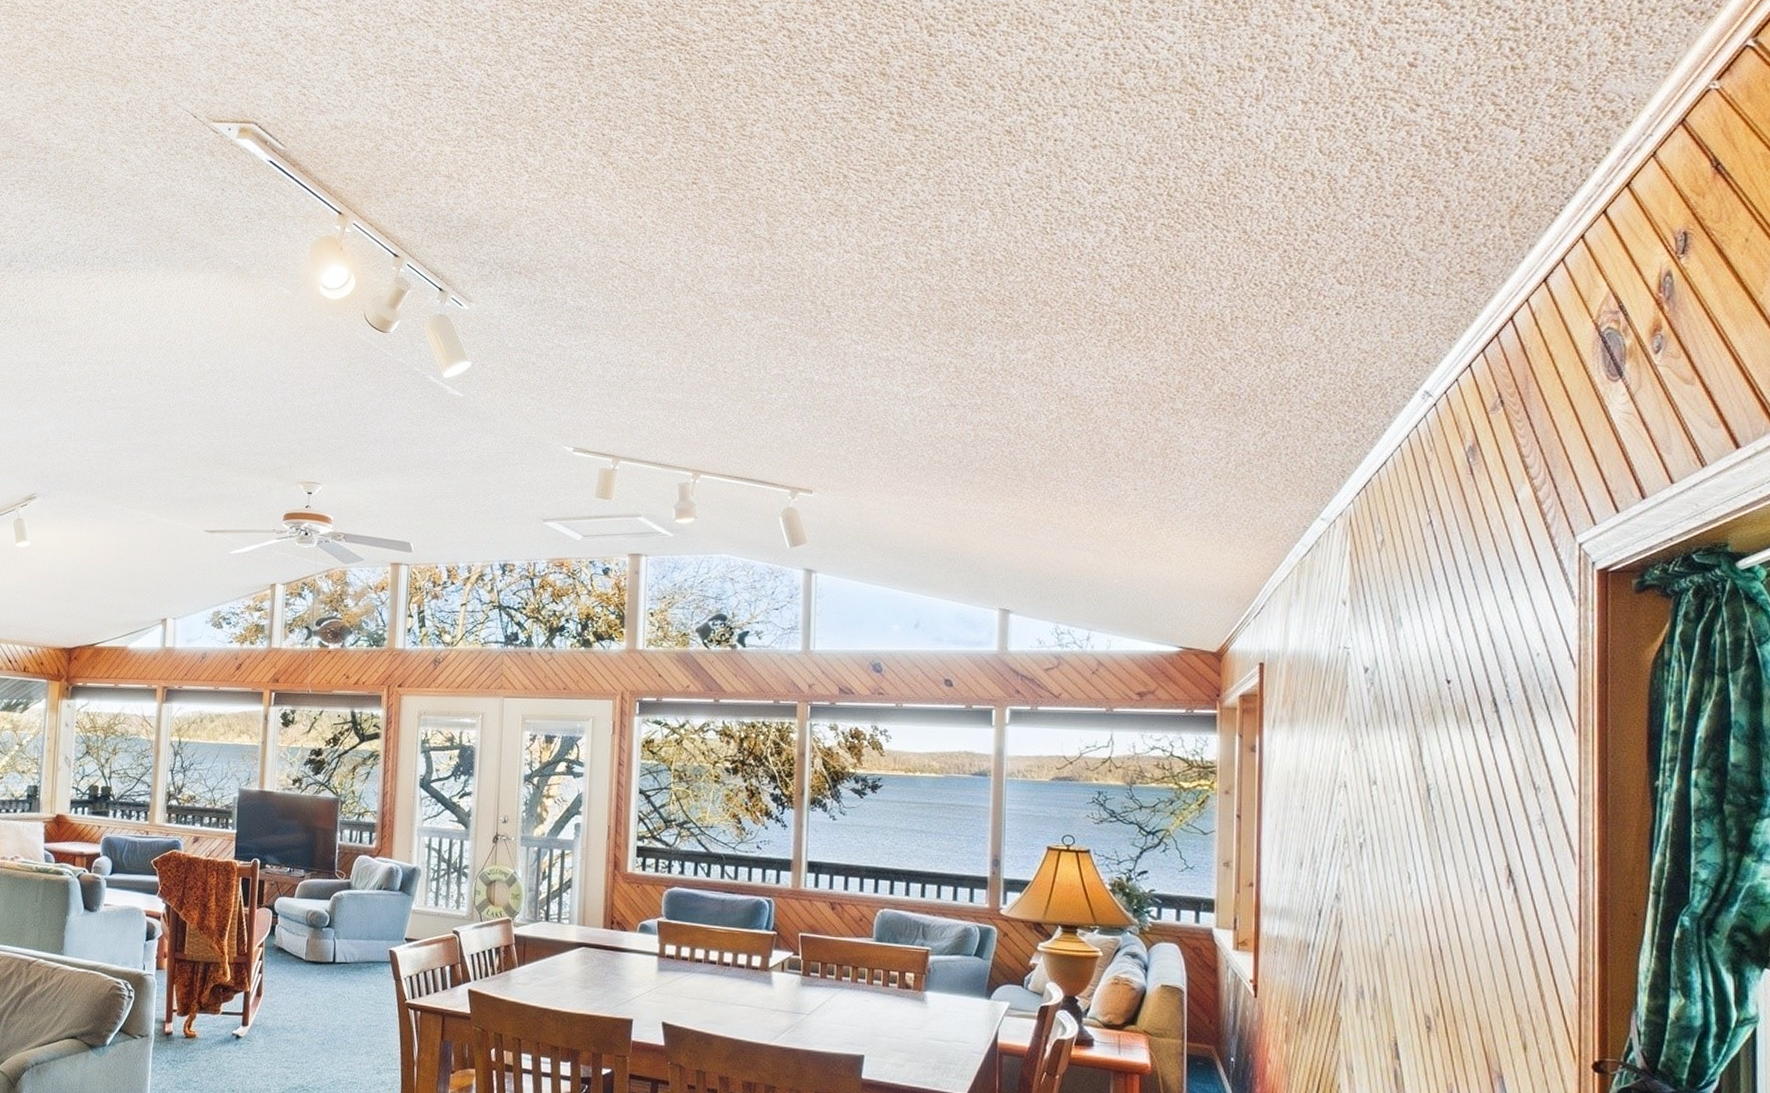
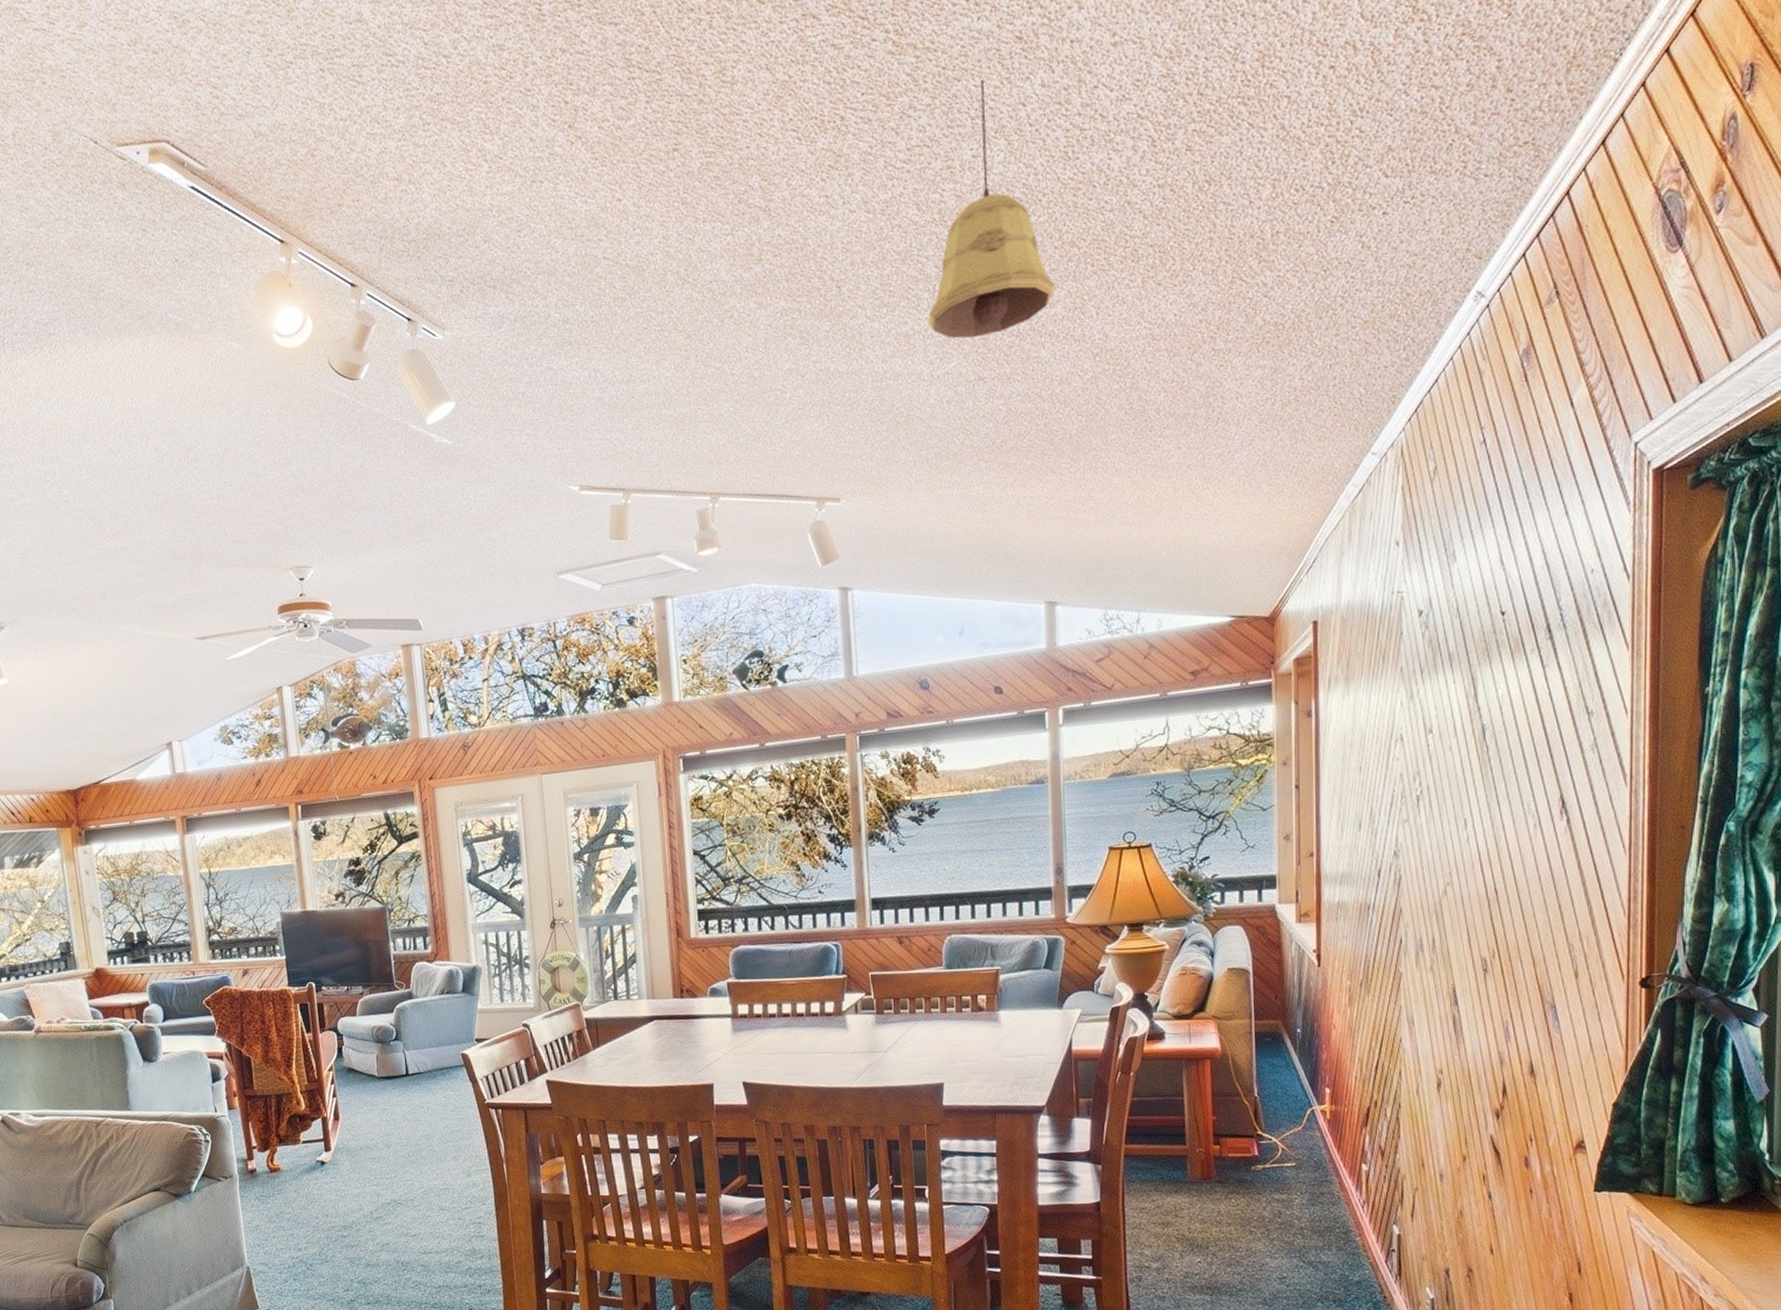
pendant light: none [908,160,1027,370] -> present [928,79,1055,339]

